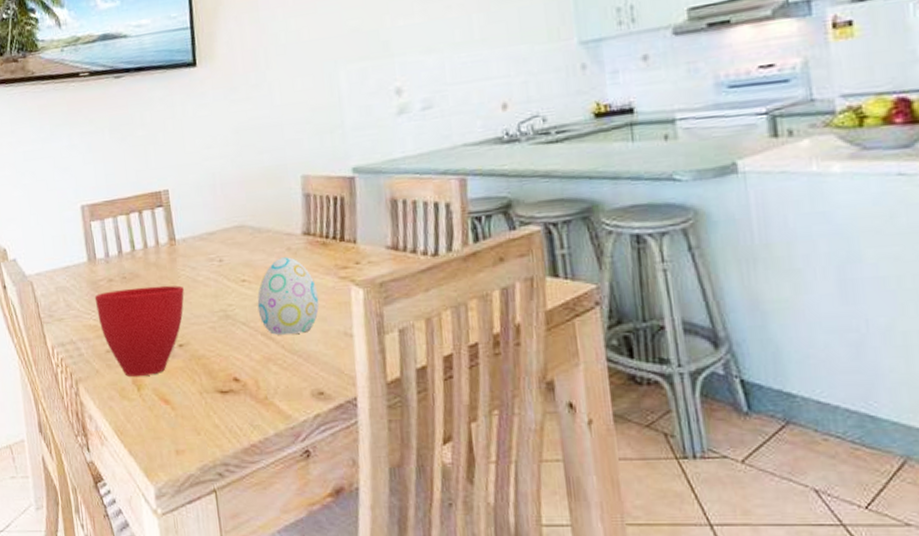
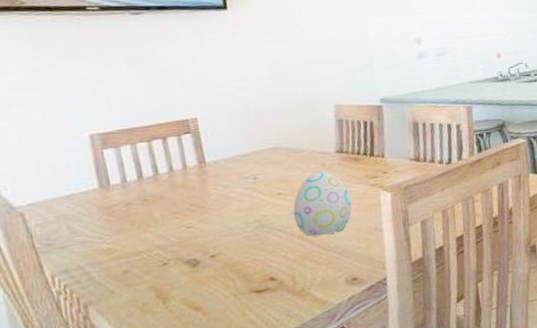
cup: present [94,285,184,377] -> none [108,203,216,292]

